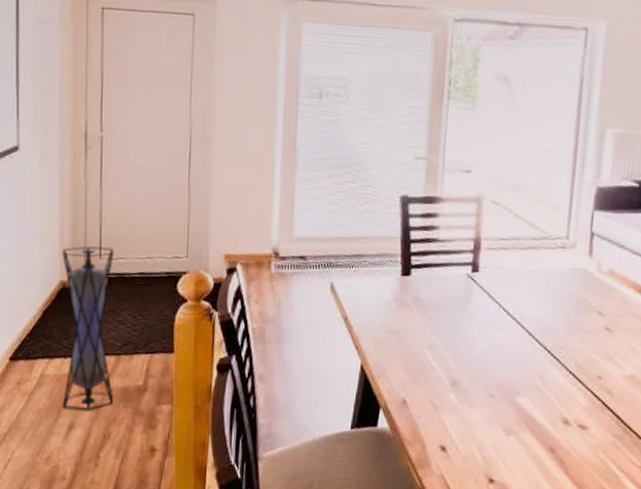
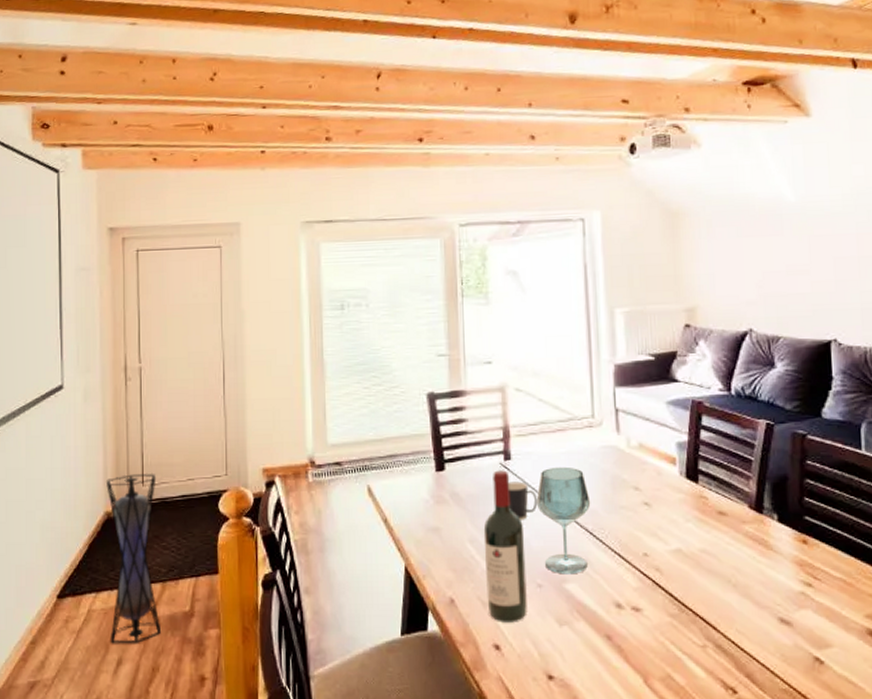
wine bottle: none [438,281,483,427] -> present [483,470,527,623]
mug: none [471,293,501,332] -> present [509,481,538,520]
wine glass: none [498,284,553,389] -> present [536,466,591,575]

